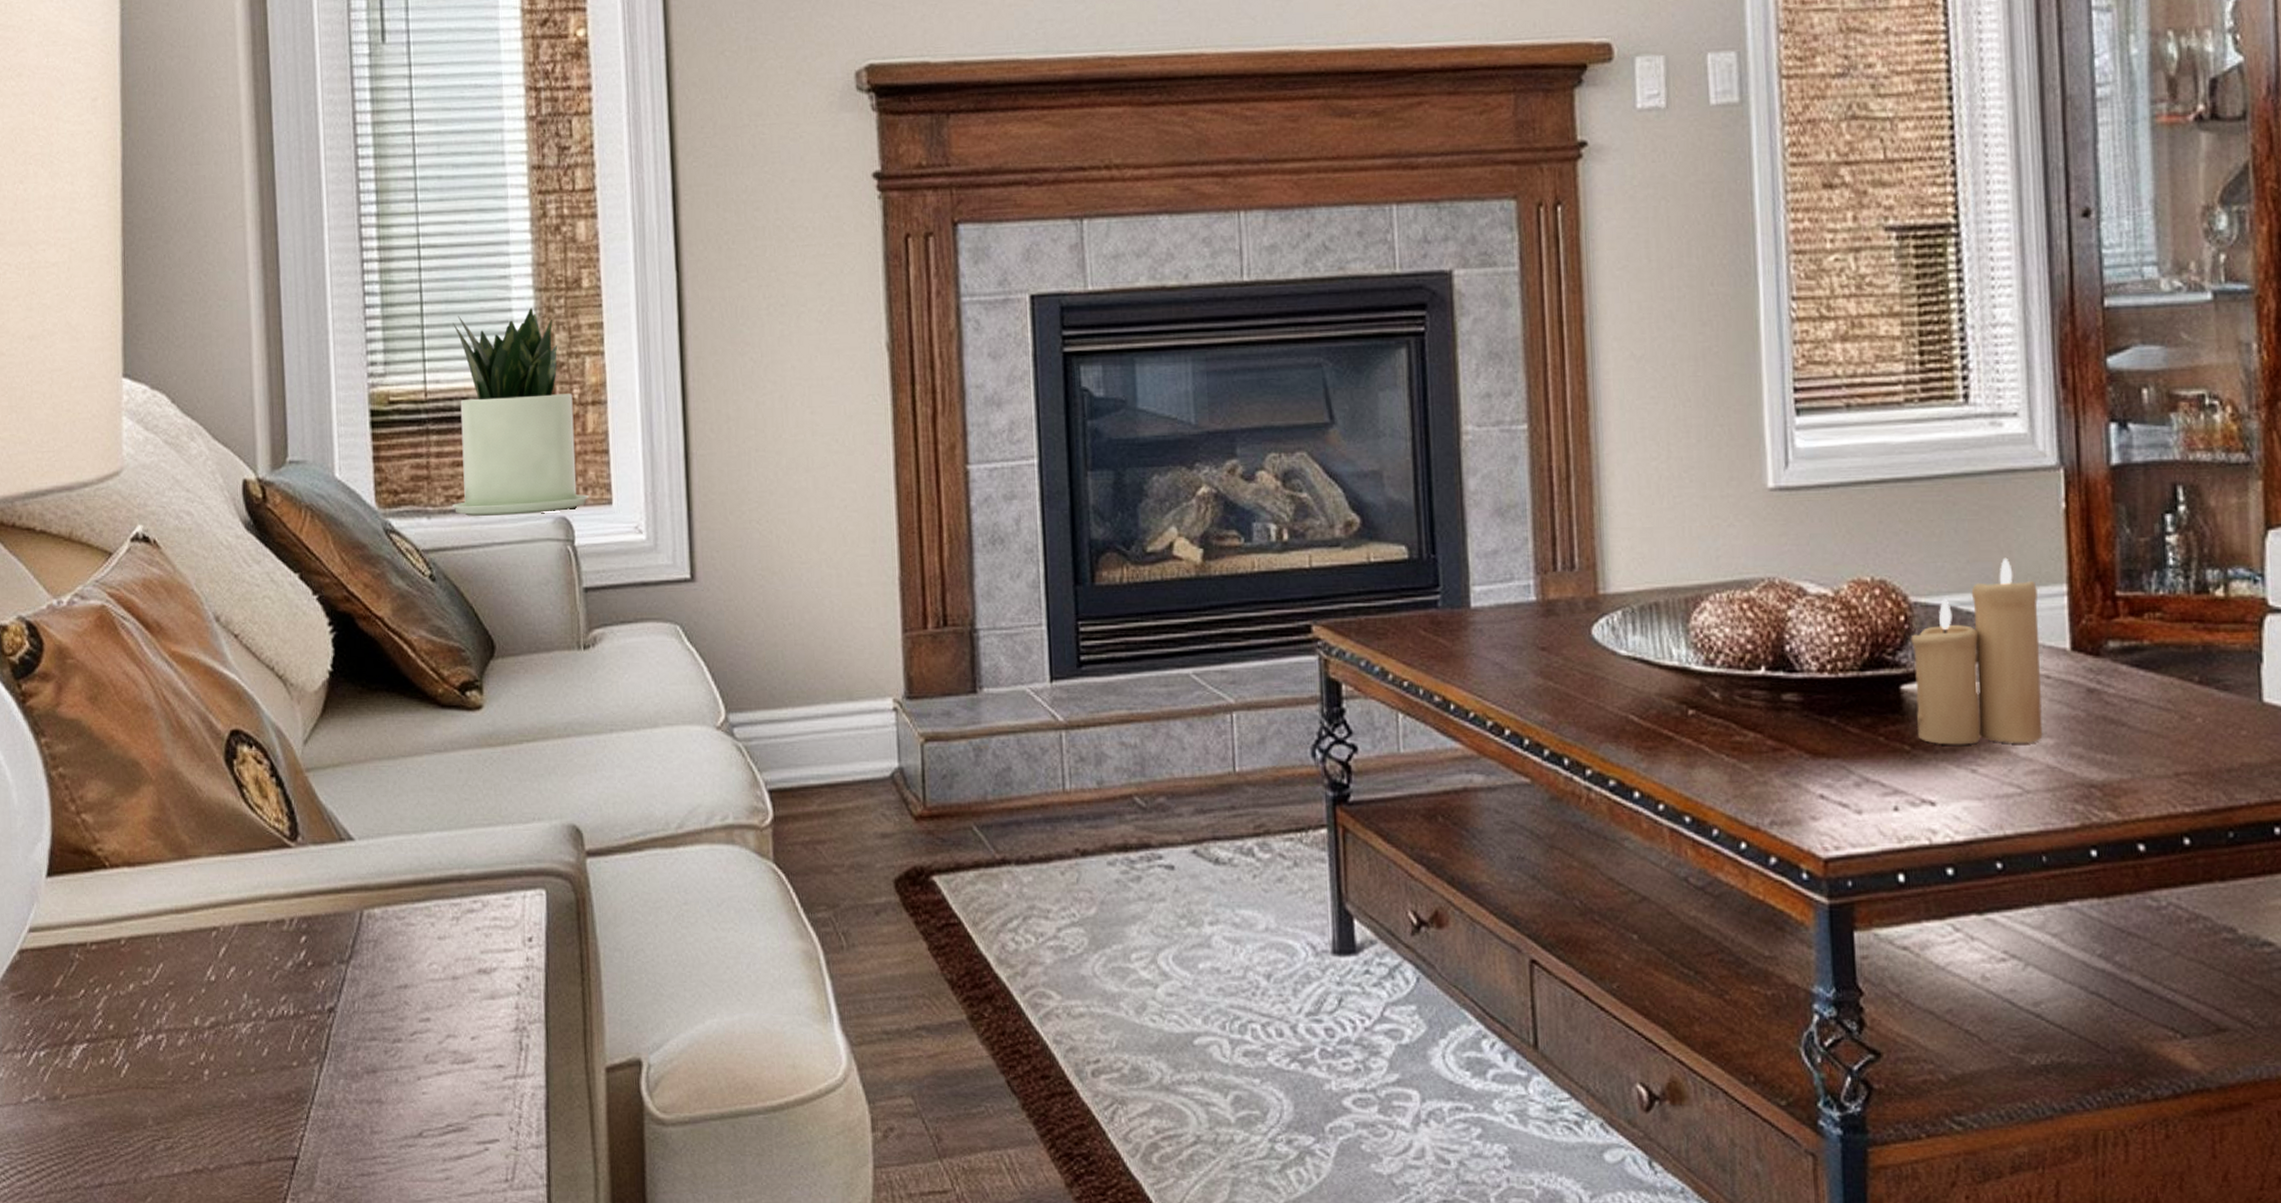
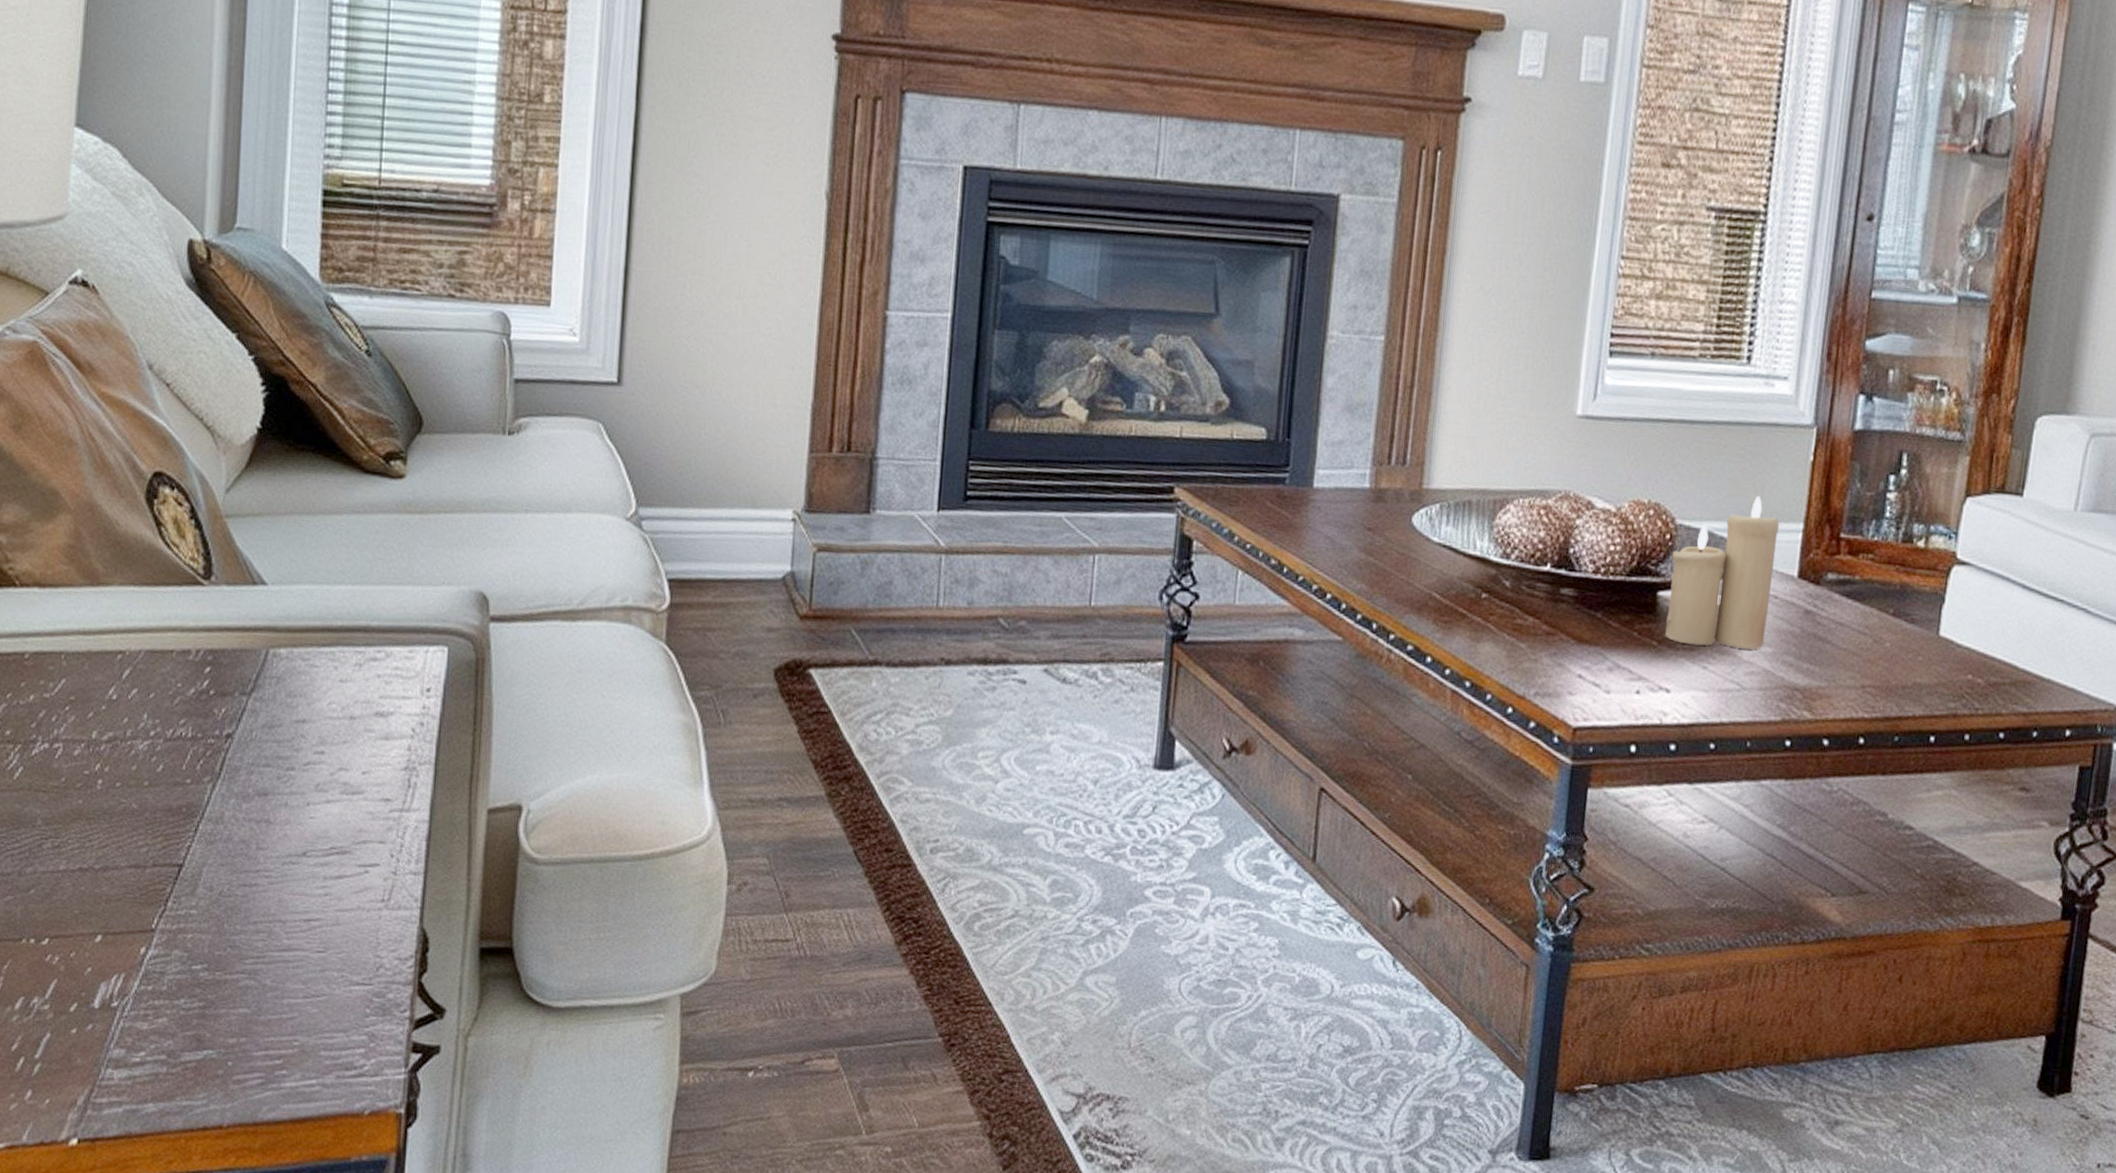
planter: present [452,308,589,517] -> none [395,113,529,307]

